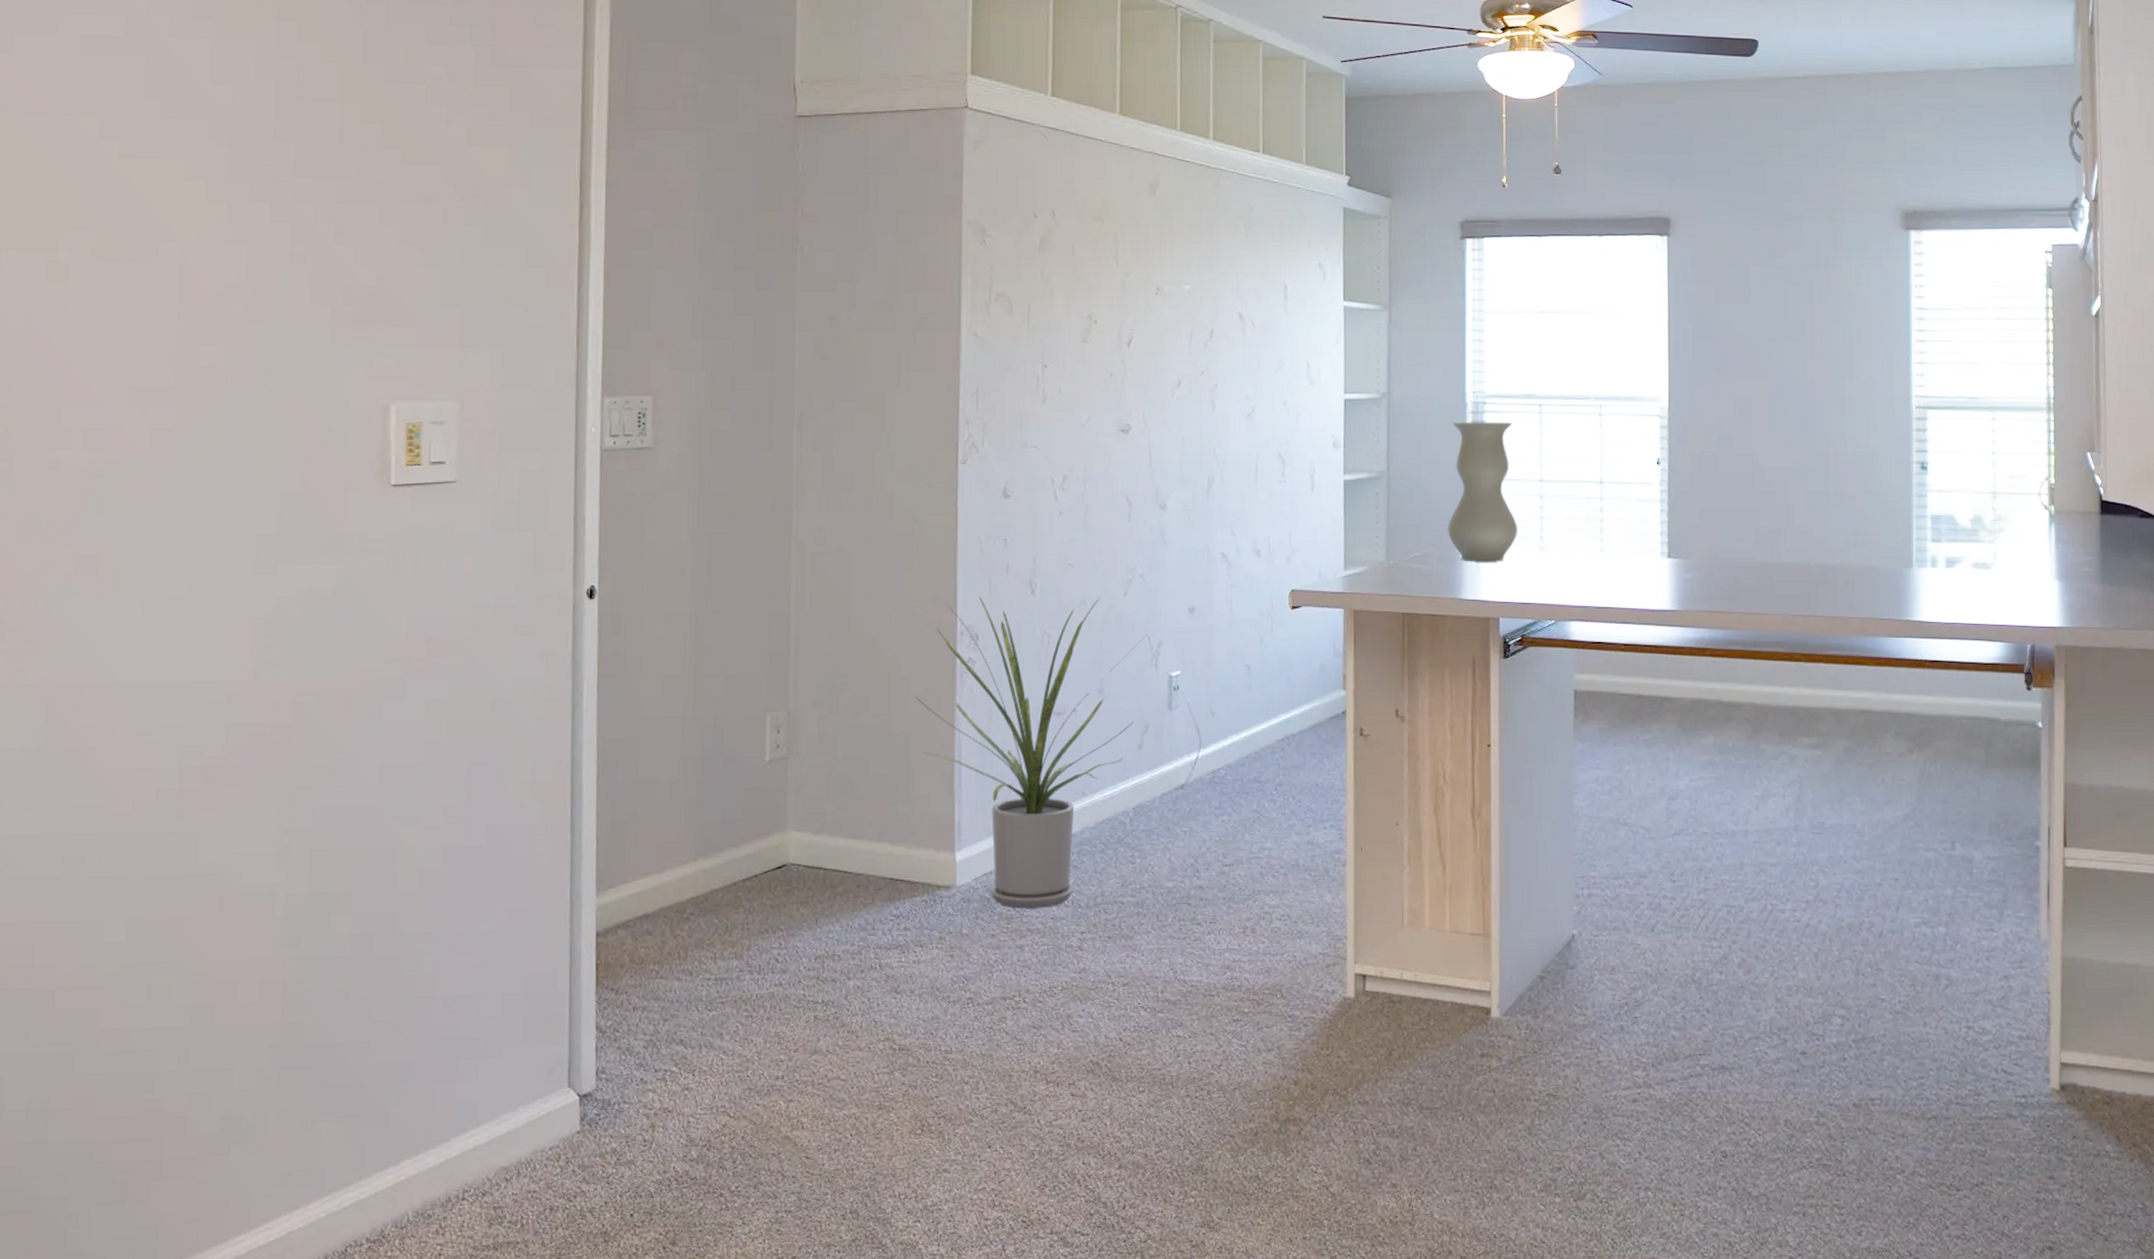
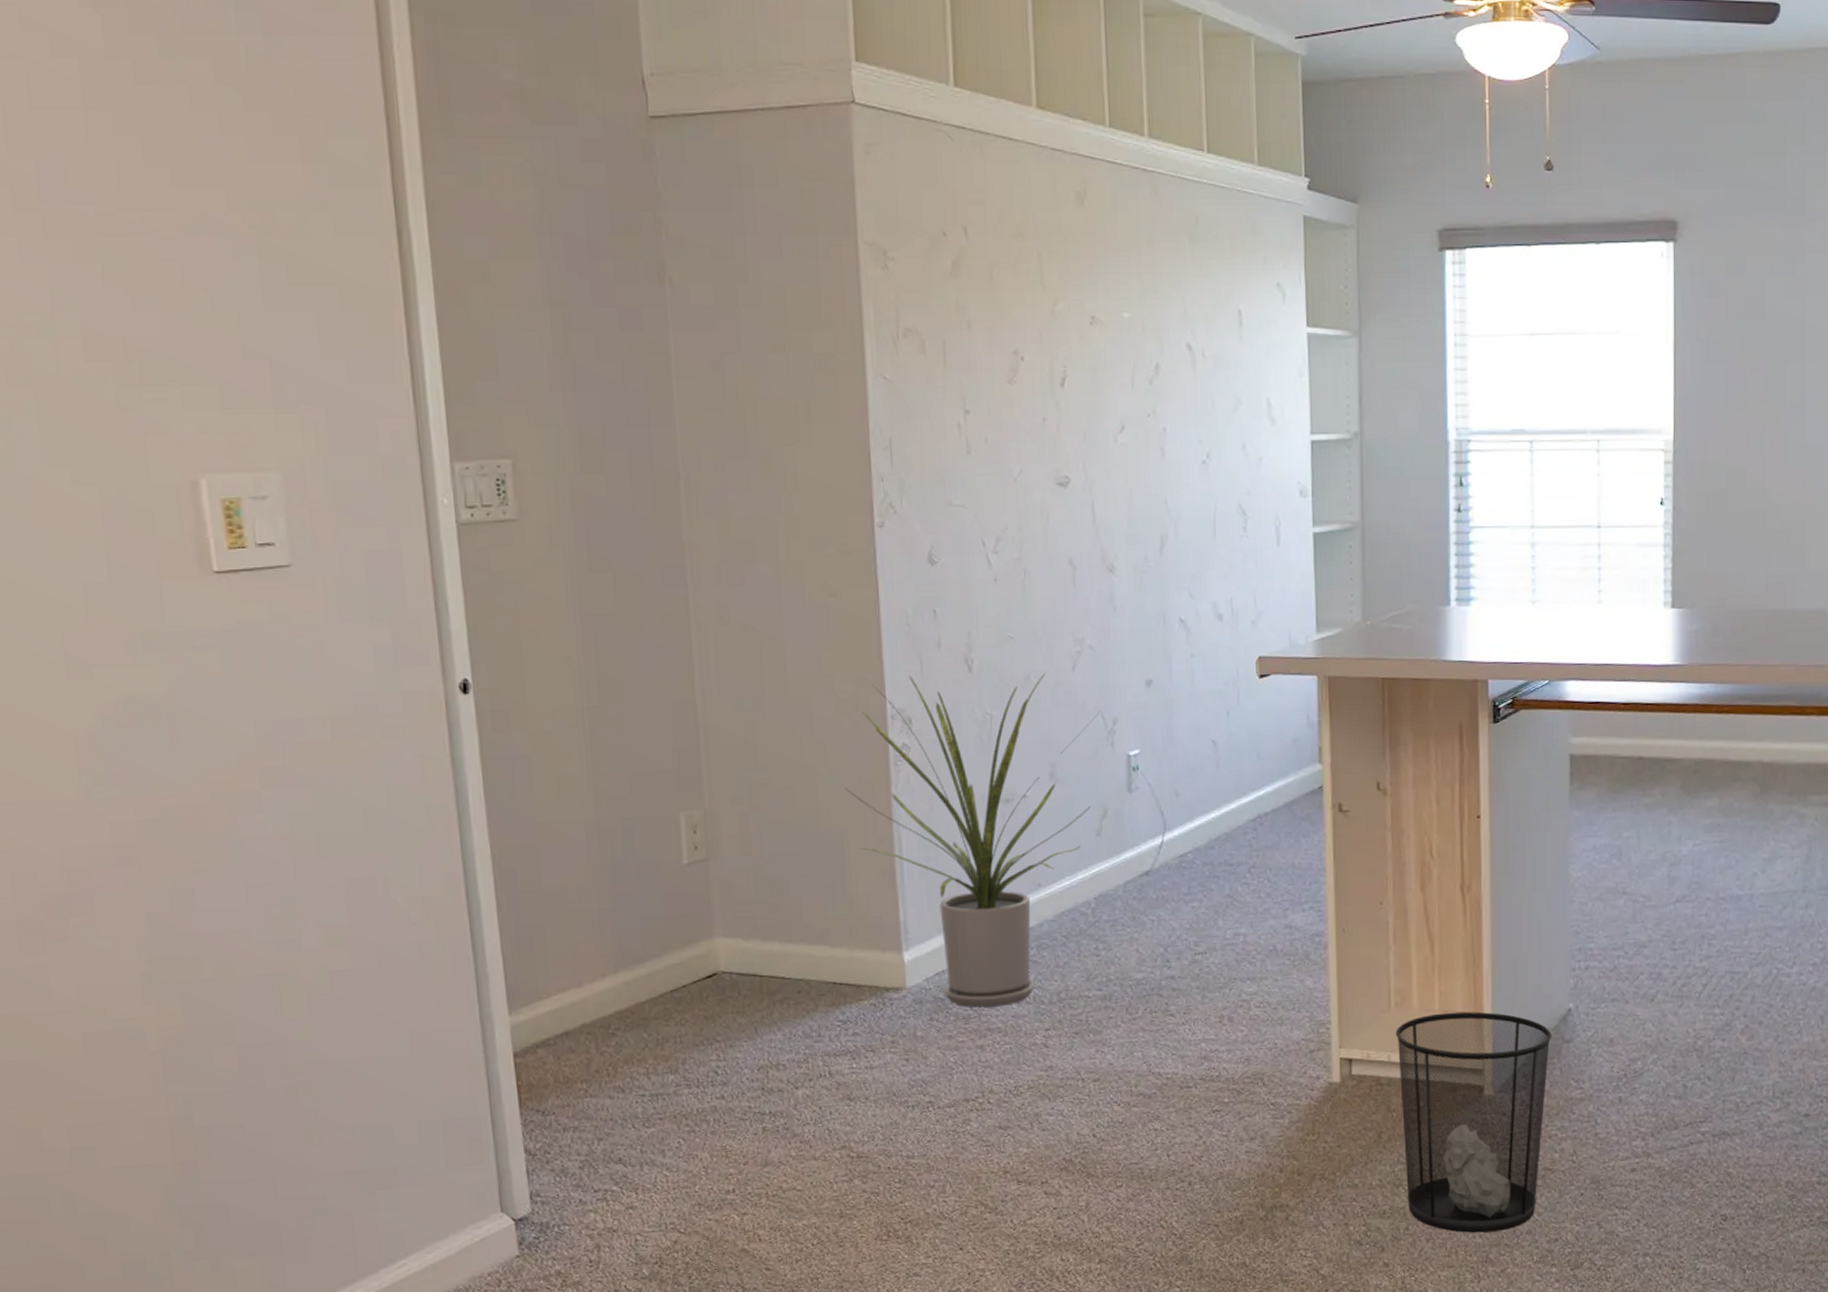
waste bin: none [1407,933,1556,1158] -> present [1395,1011,1552,1233]
vase: present [1447,421,1518,561] -> none [1429,461,1508,619]

